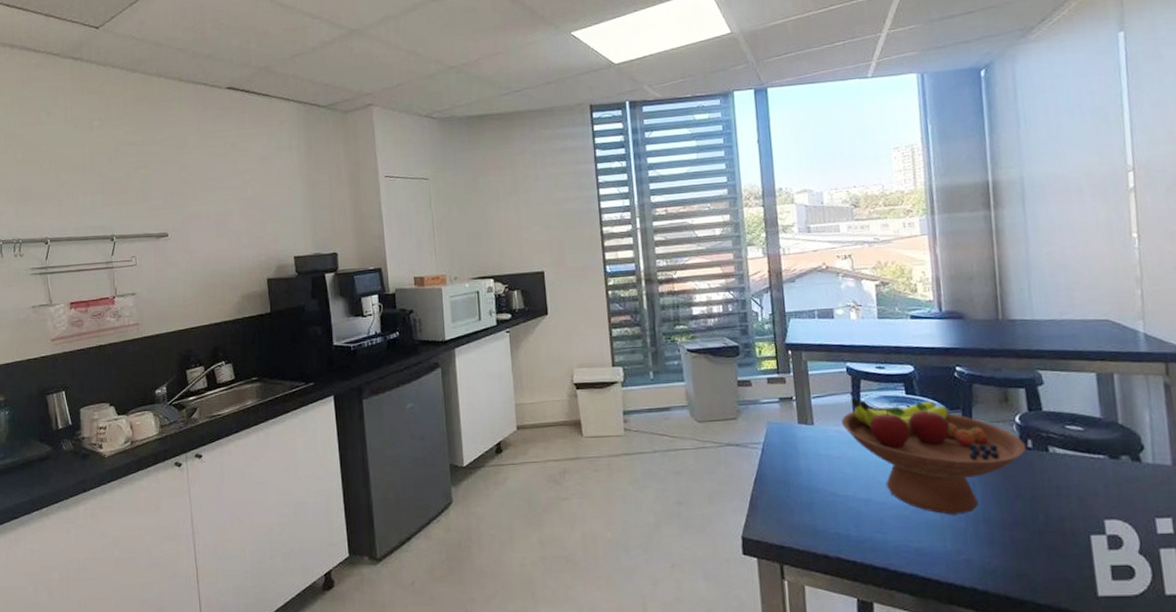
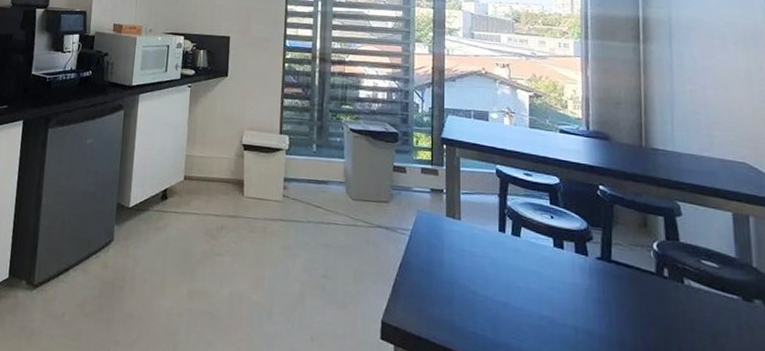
fruit bowl: present [841,398,1027,515] -> none [487,200,663,334]

